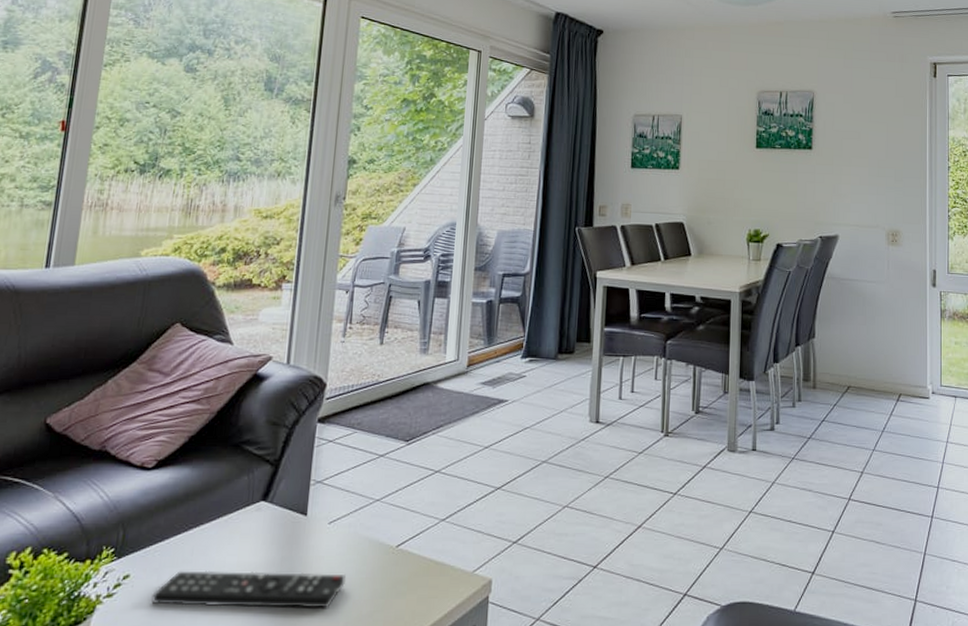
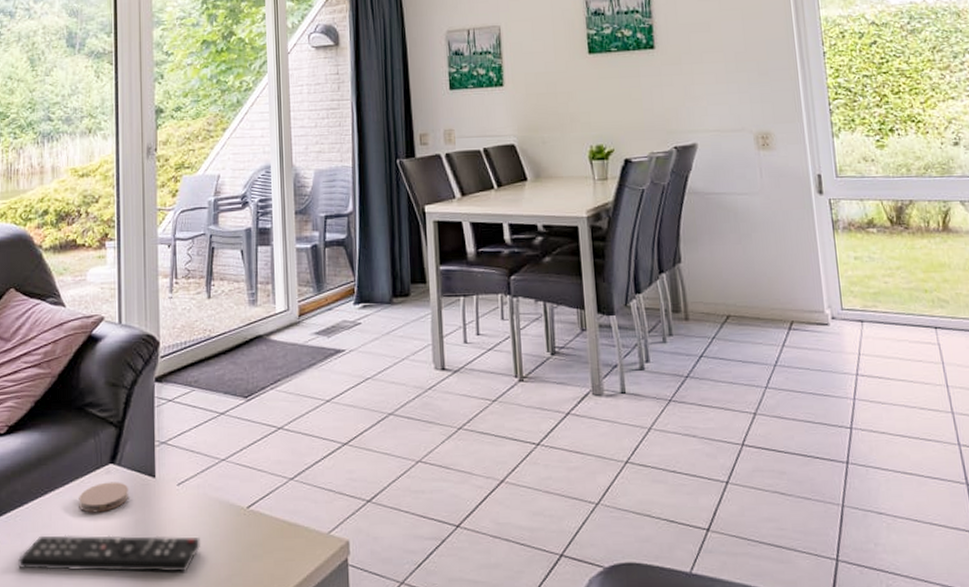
coaster: none [224,519,278,549] -> present [79,482,128,513]

